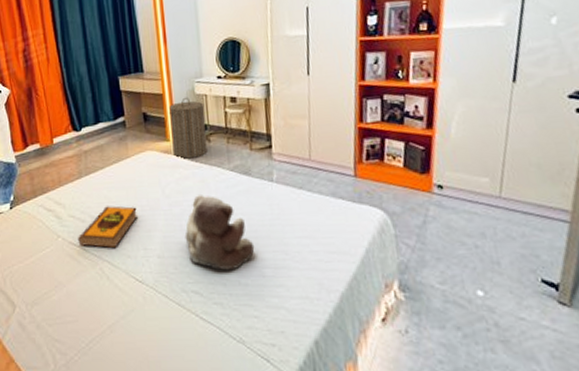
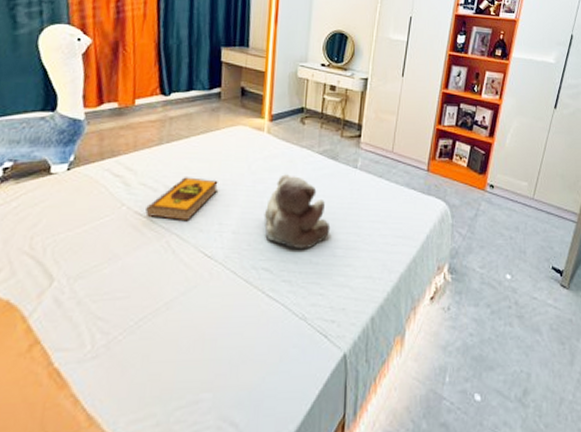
laundry hamper: present [168,97,207,159] -> none [266,78,305,138]

